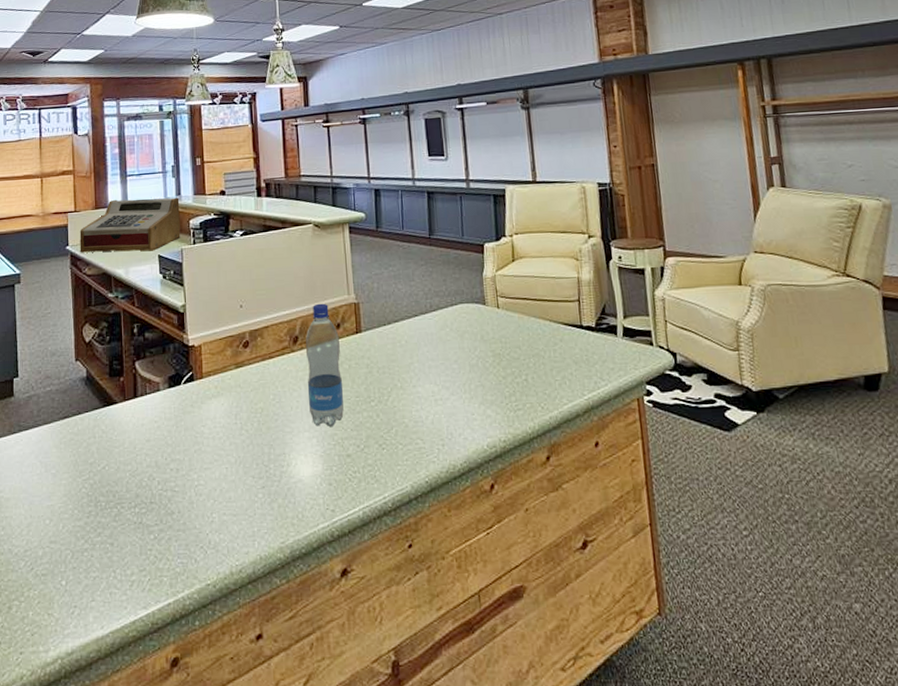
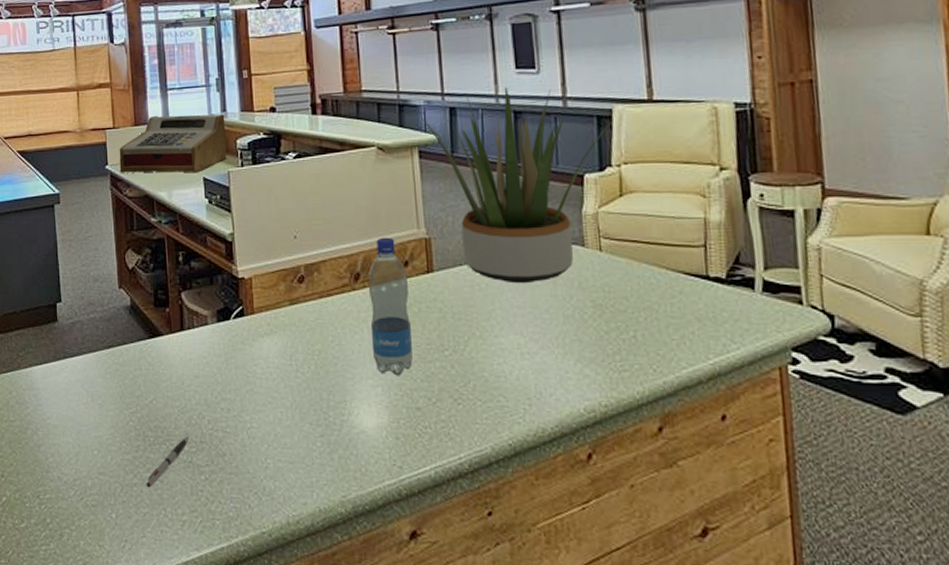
pen: none [97,498,139,552] -> present [146,436,189,488]
potted plant: none [350,171,507,339] -> present [420,87,615,284]

